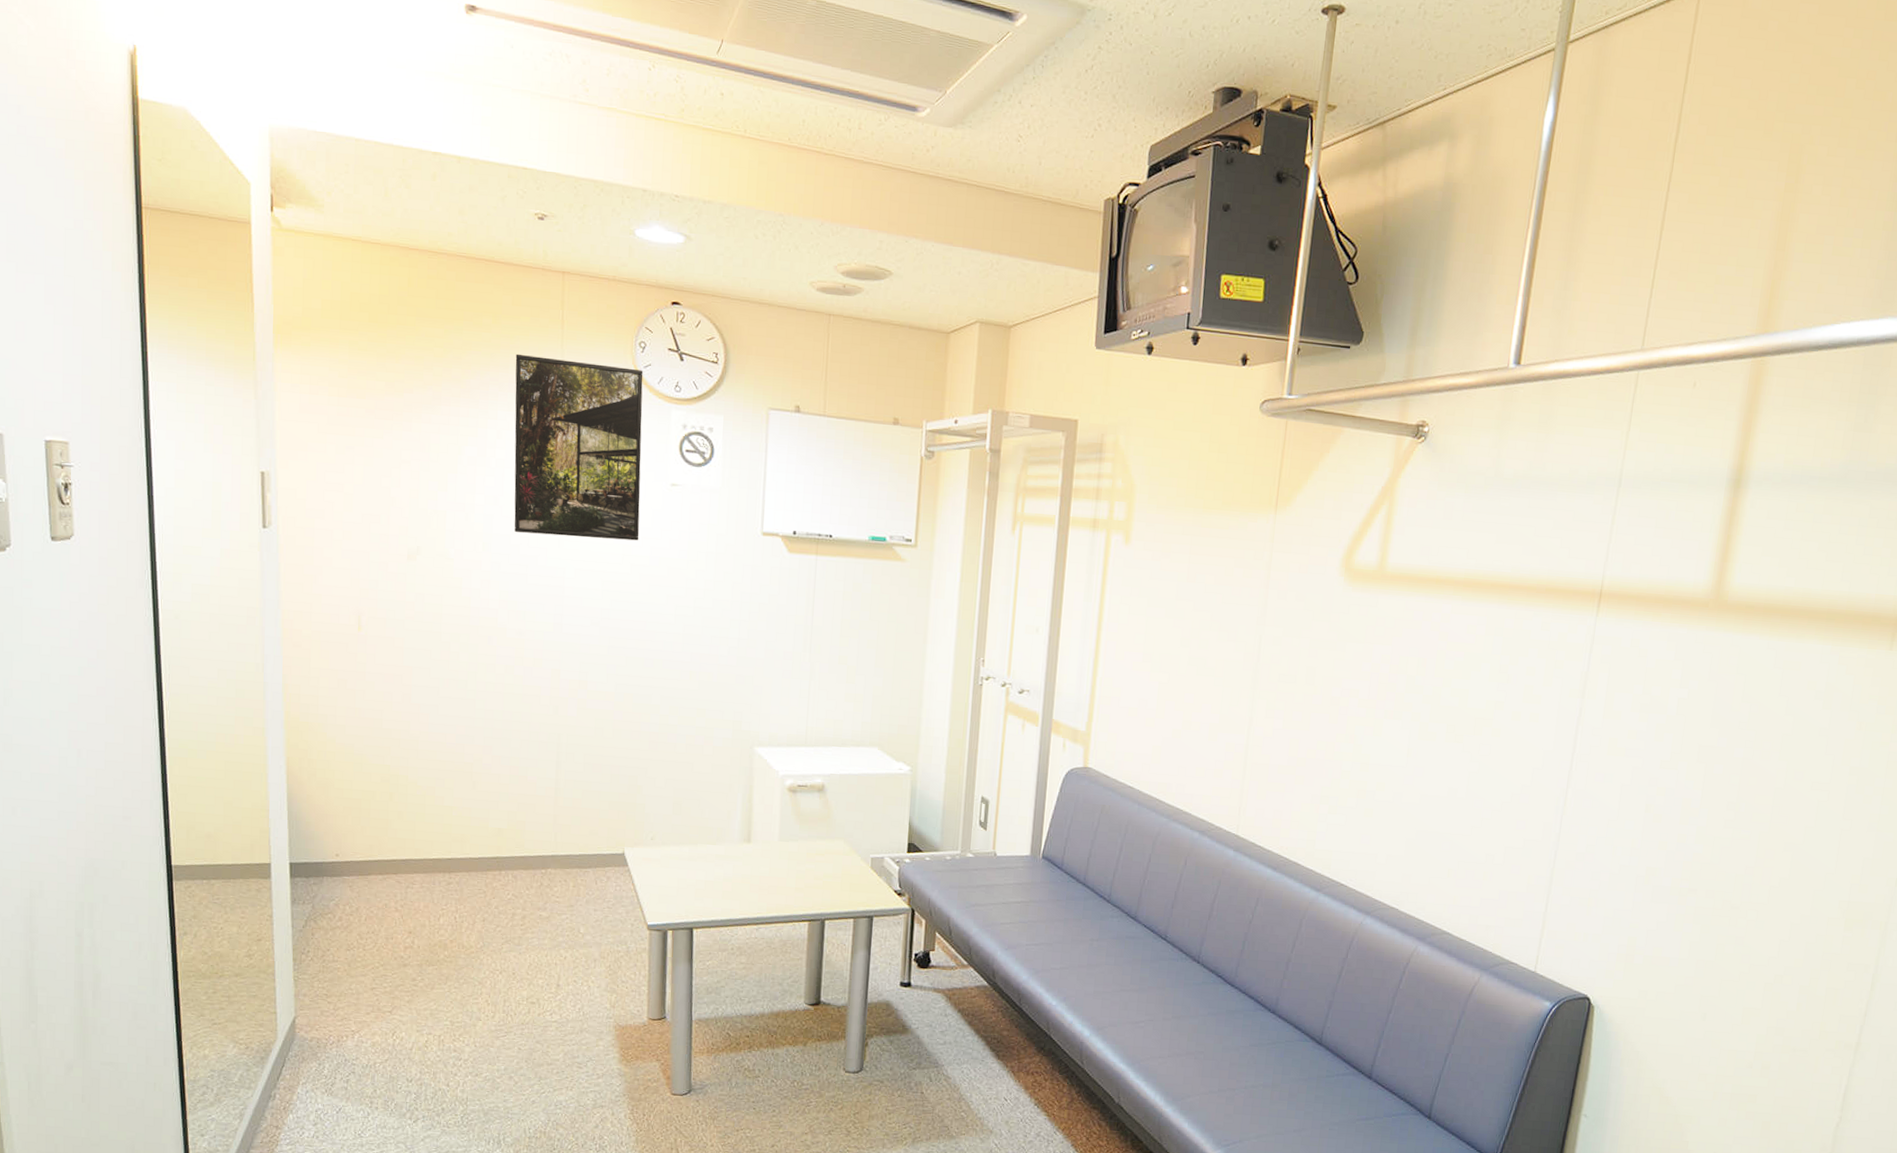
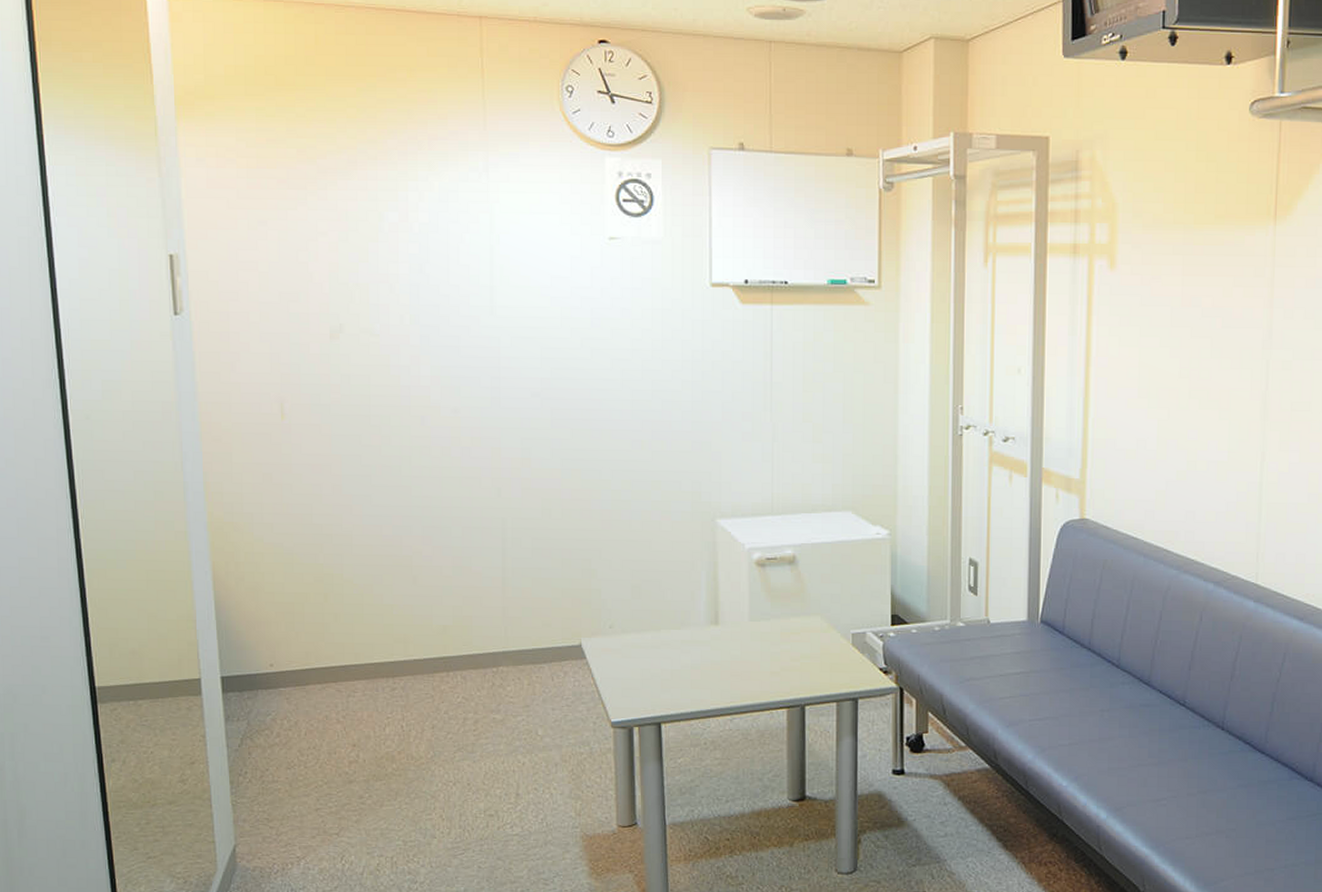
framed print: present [514,353,644,541] -> none [434,108,578,302]

